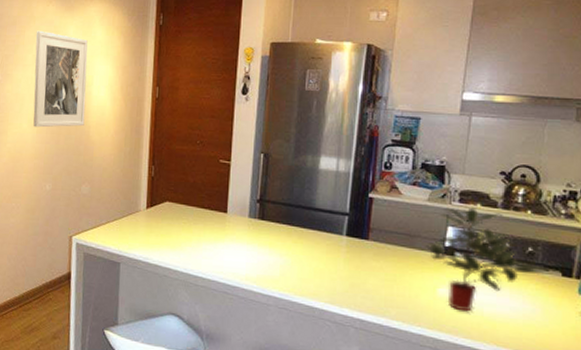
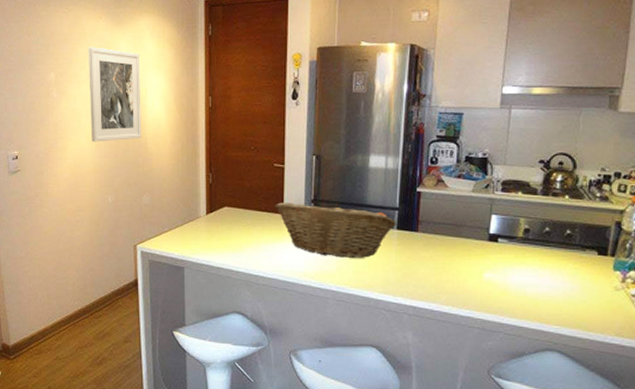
fruit basket: none [218,200,346,264] -> present [275,202,396,258]
potted plant: present [425,207,548,312] -> none [471,195,586,293]

